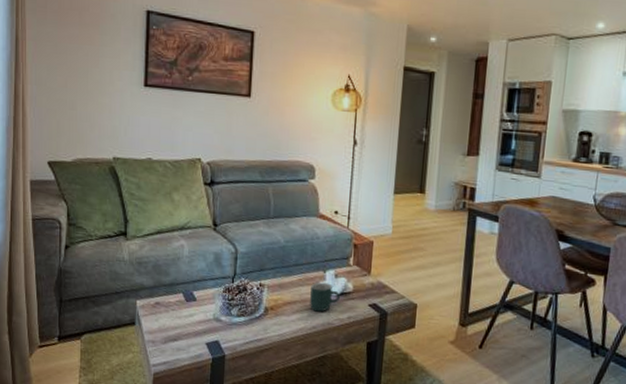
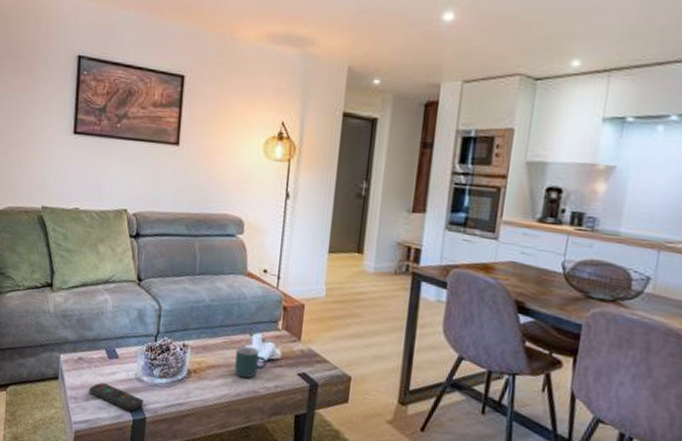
remote control: none [167,324,222,351] -> present [89,382,143,412]

